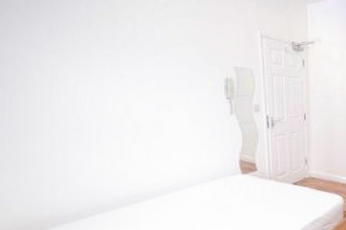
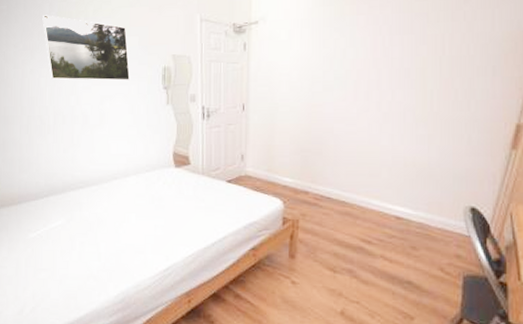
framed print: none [77,16,189,90] -> present [42,15,130,81]

